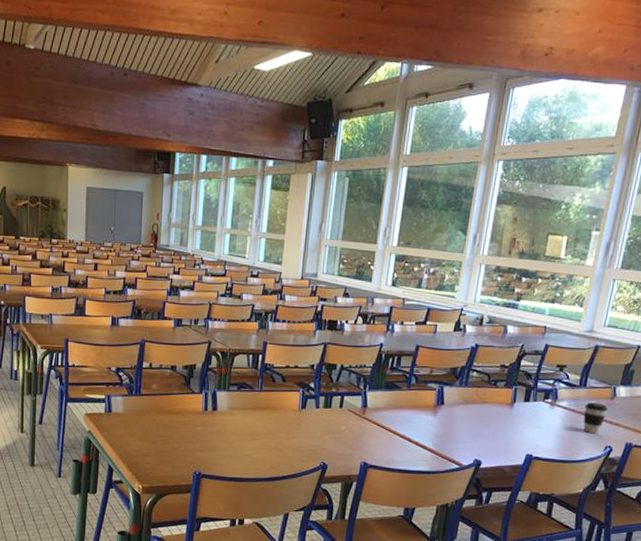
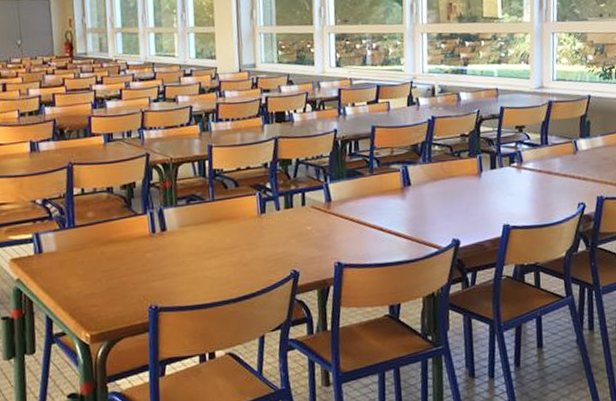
coffee cup: present [583,402,608,434] -> none [550,159,574,193]

